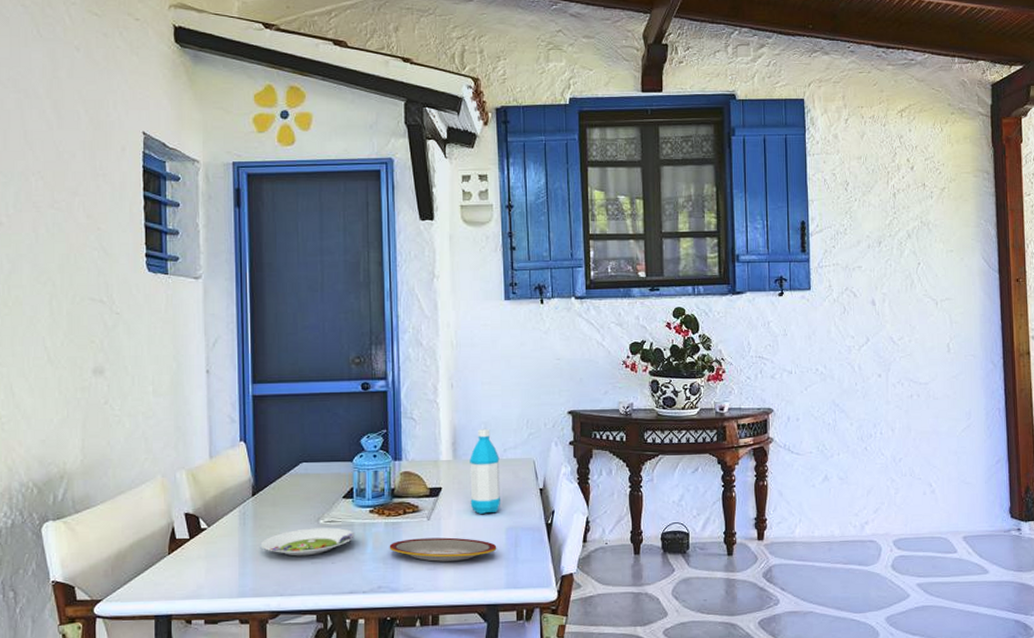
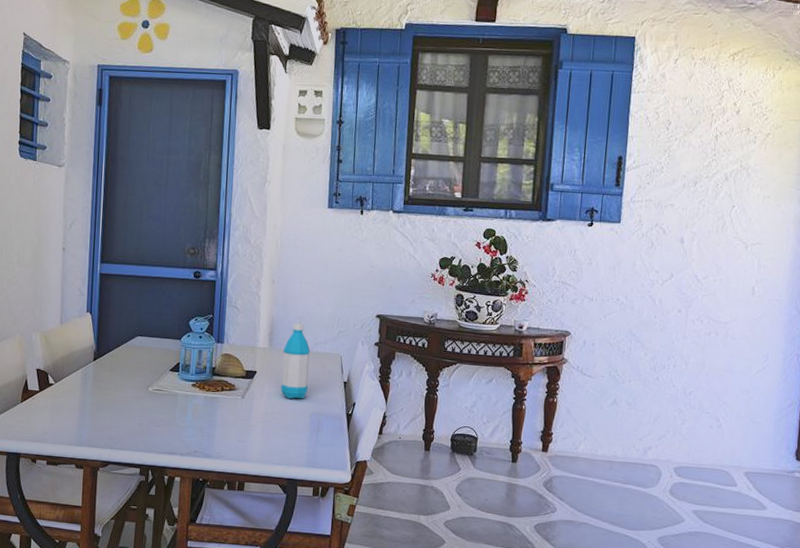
salad plate: present [262,527,354,556] -> none [98,393,177,417]
plate: present [389,537,497,562] -> none [206,413,301,438]

